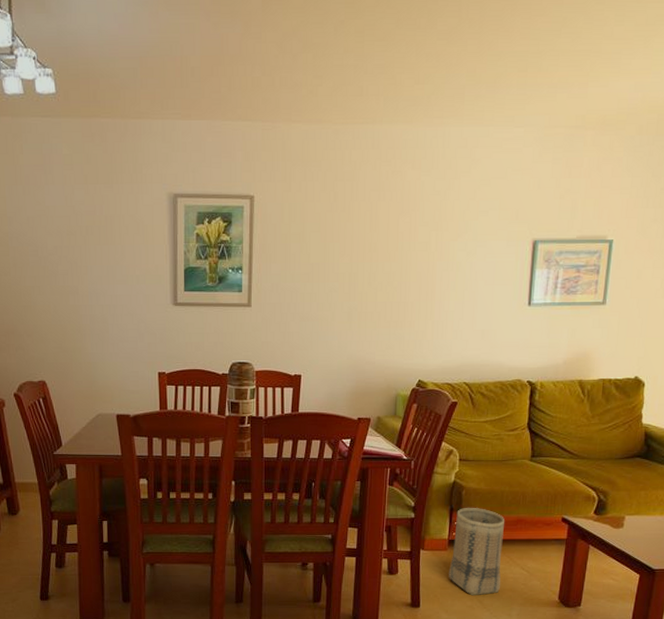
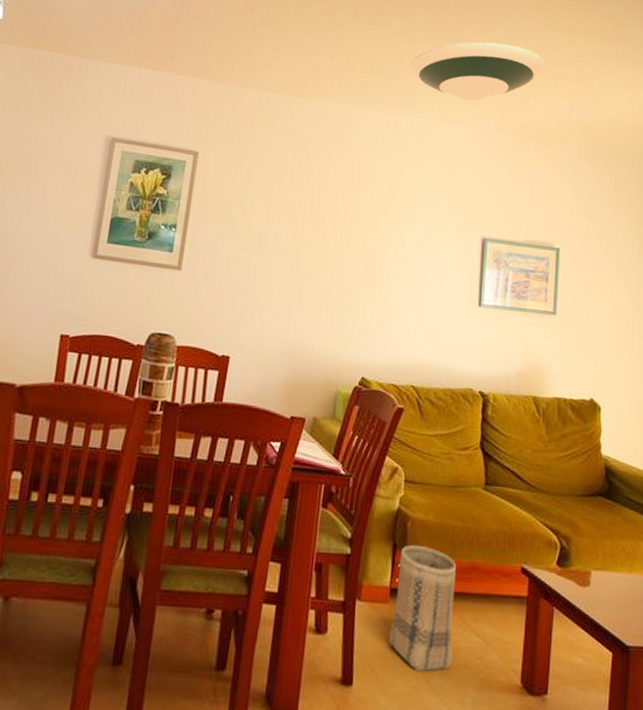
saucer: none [458,25,609,98] -> present [410,42,546,102]

